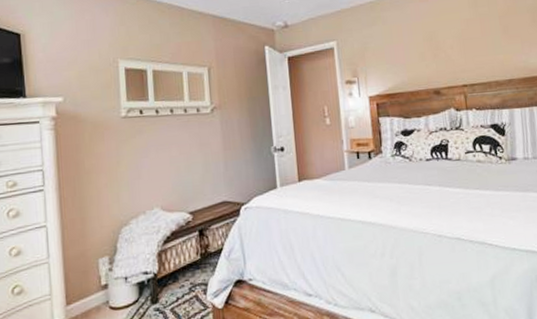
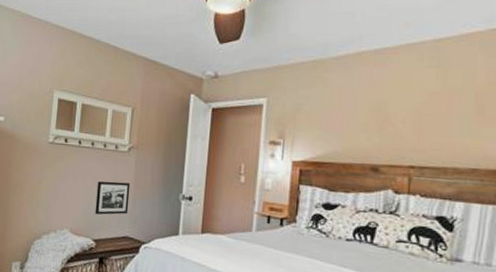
picture frame: none [183,145,222,186] -> present [95,181,131,215]

